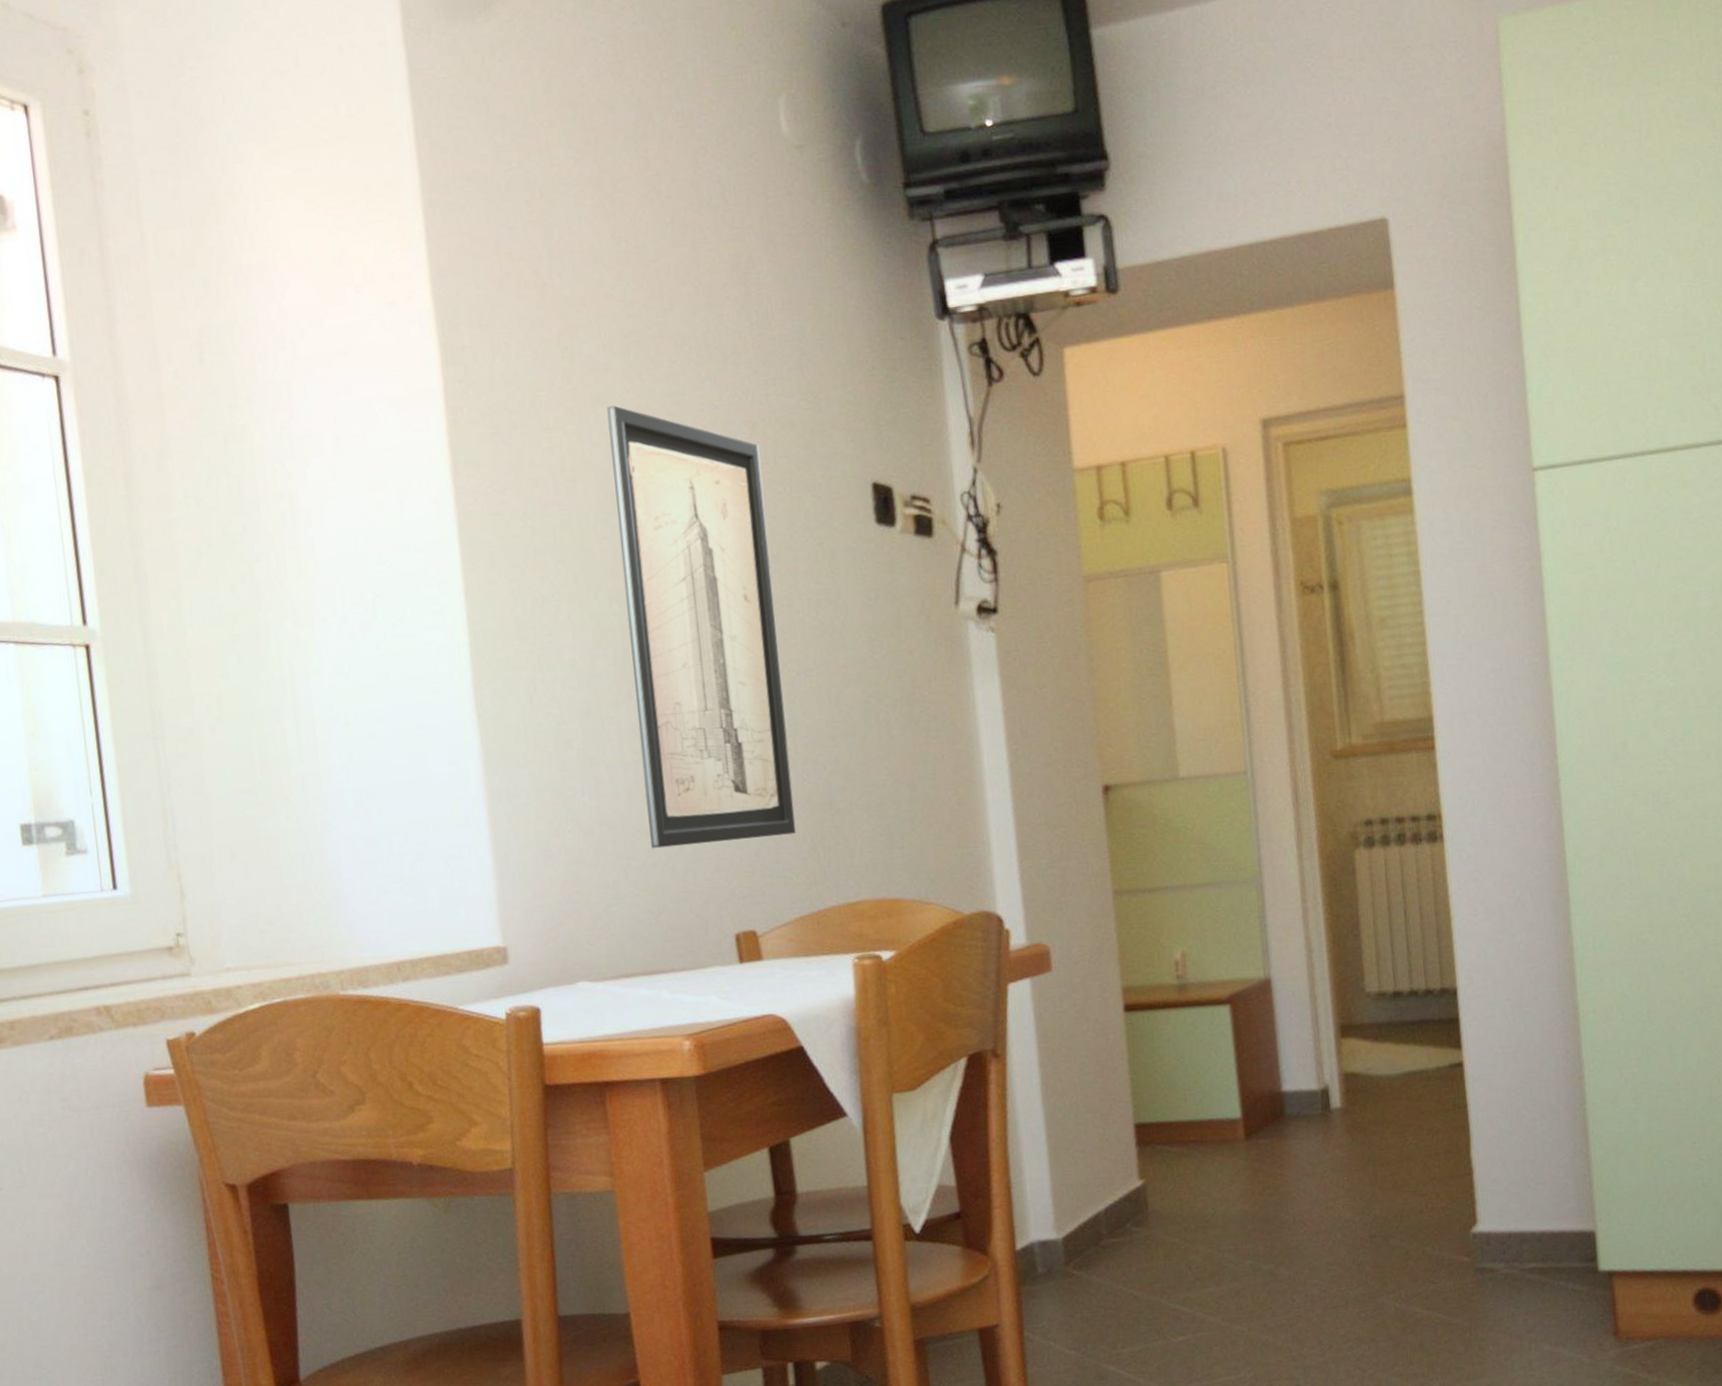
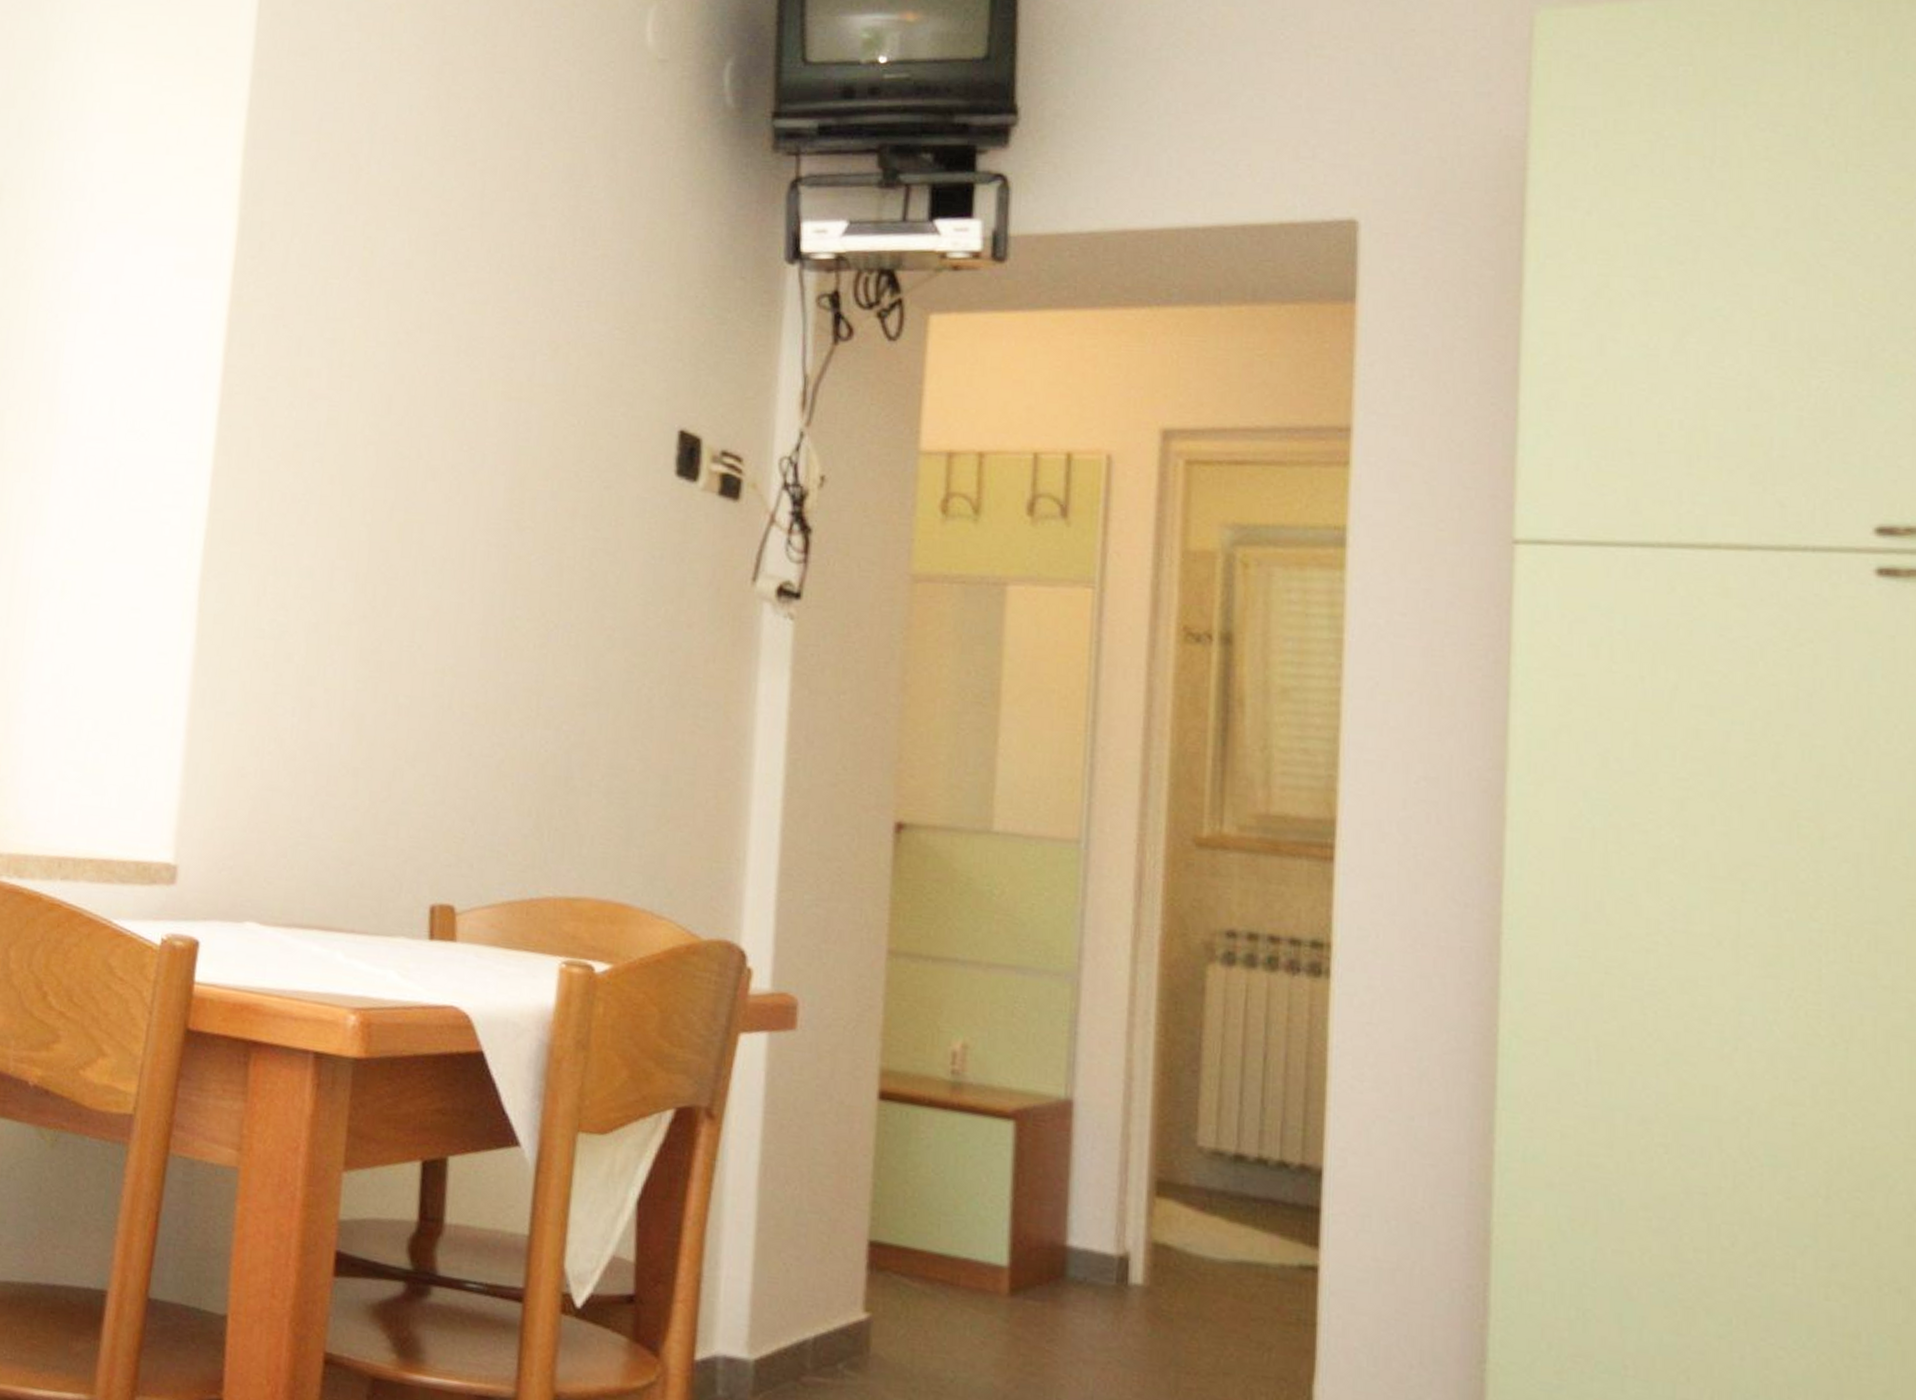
wall art: present [607,405,796,849] -> none [356,304,559,806]

